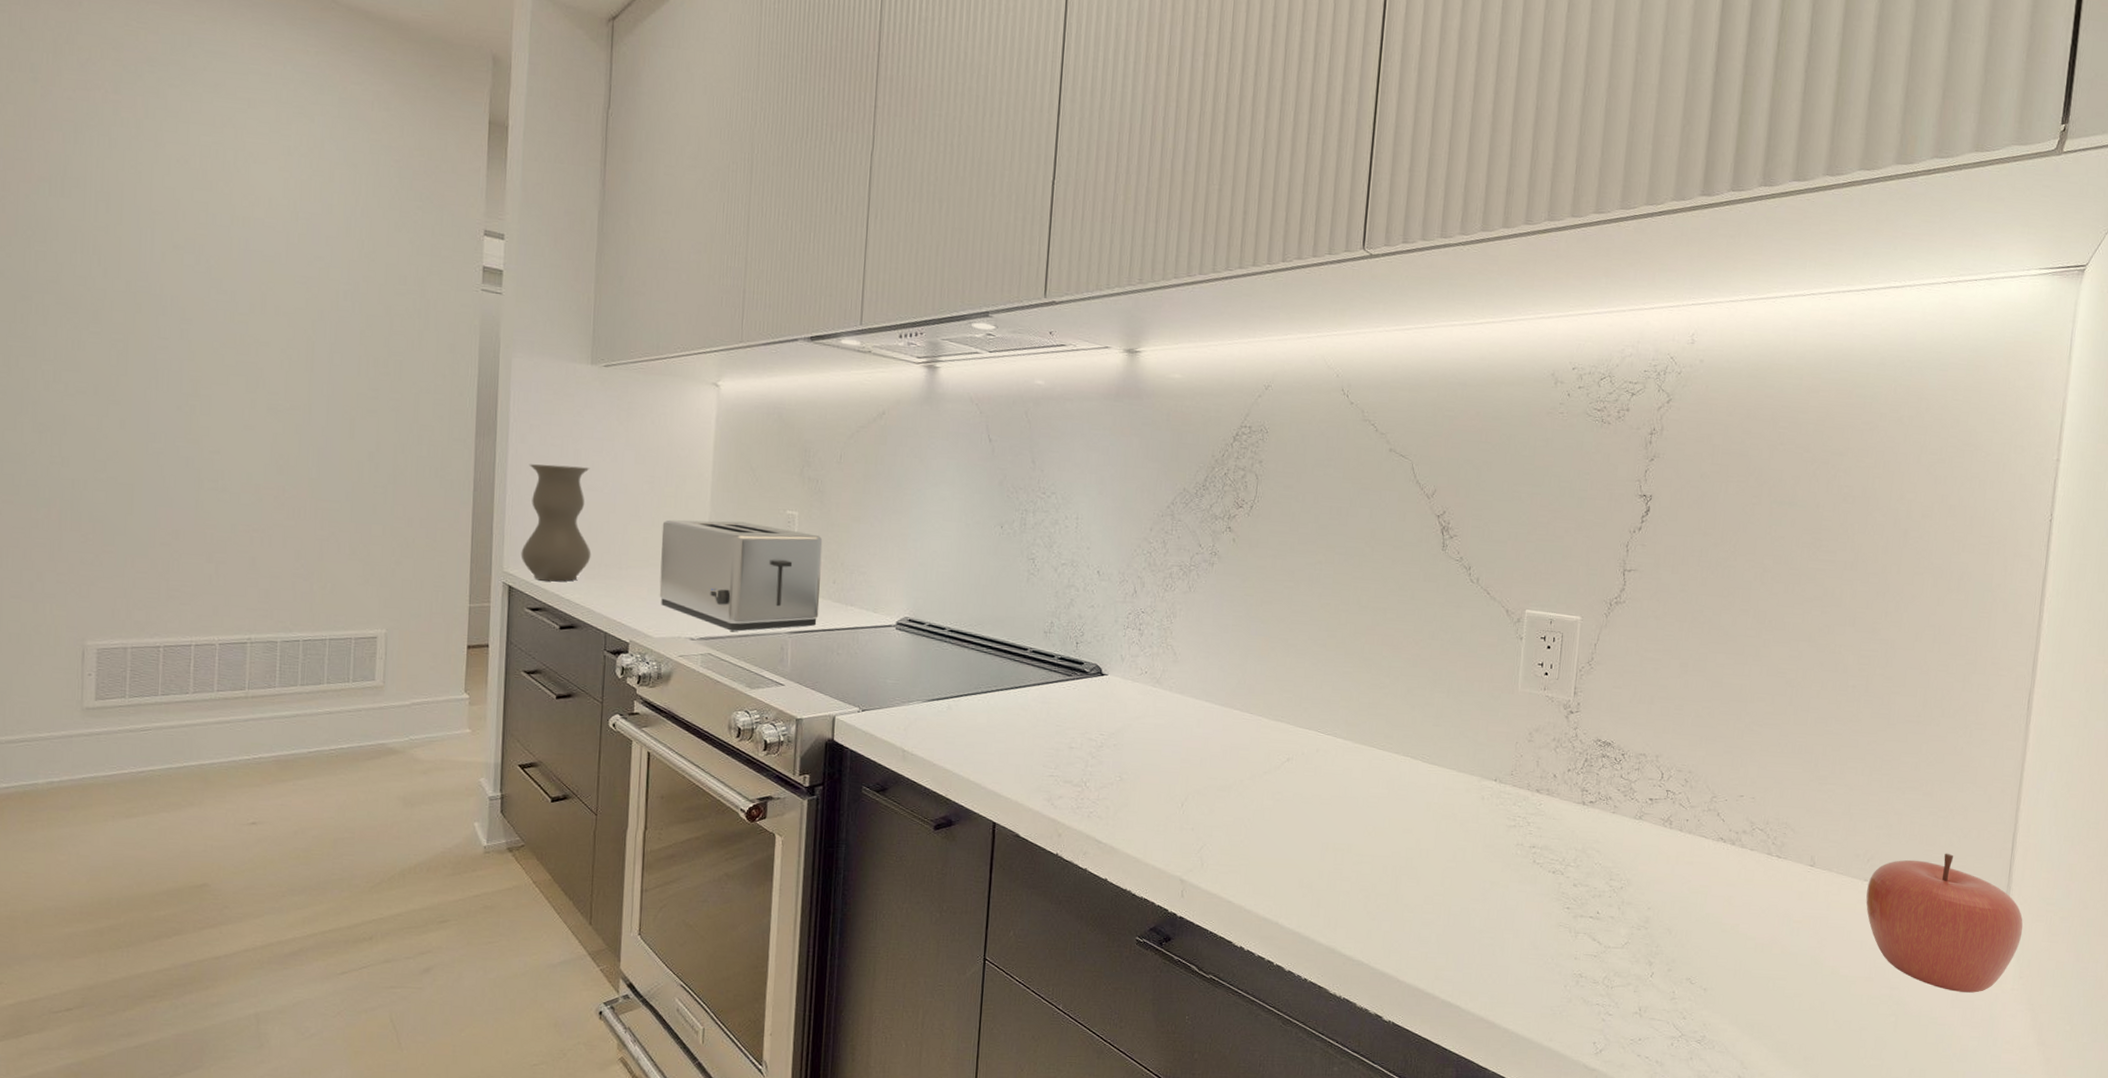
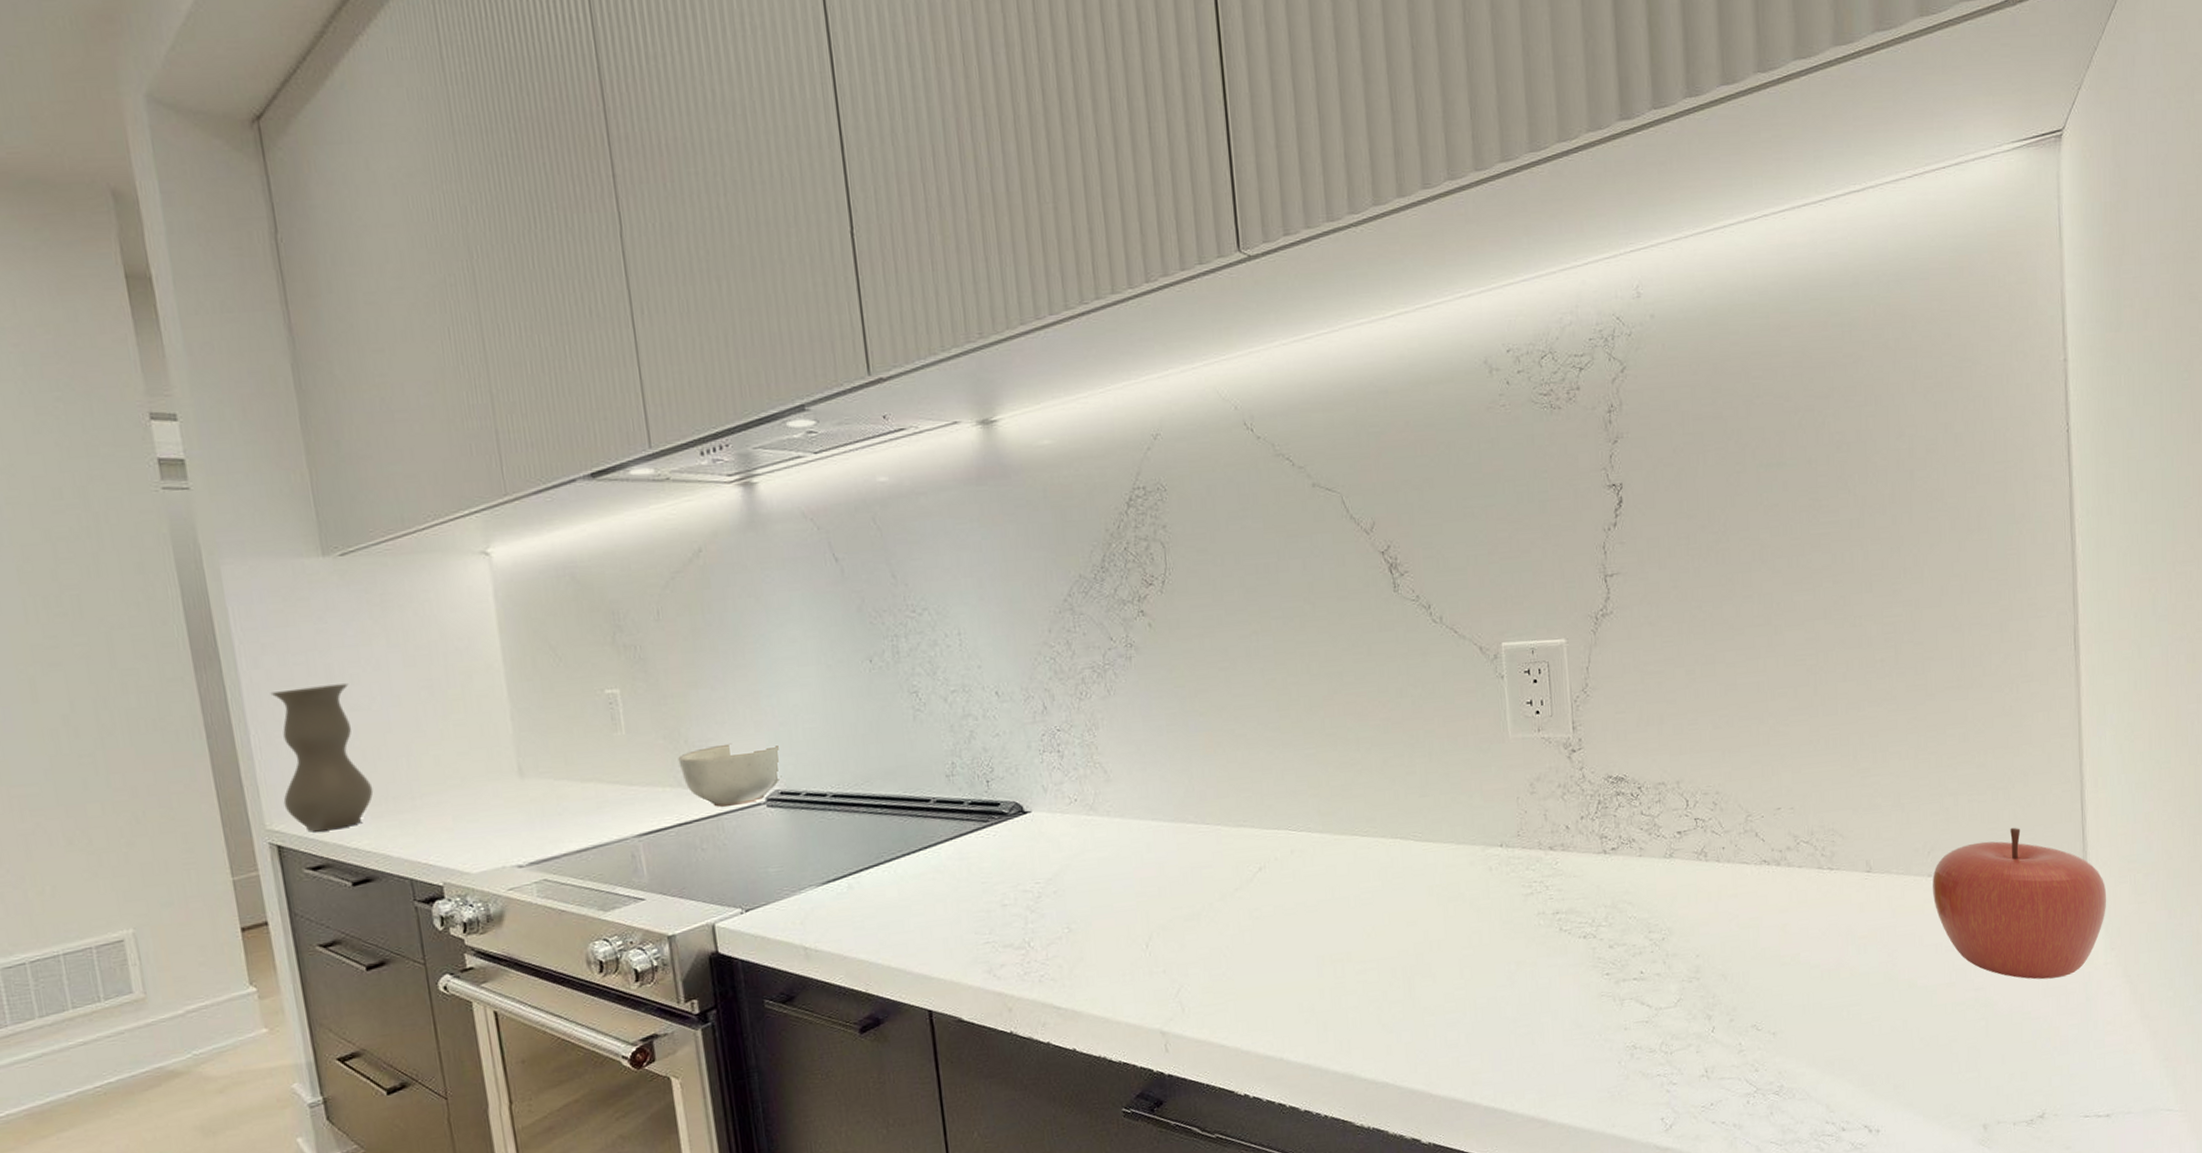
toaster: present [659,519,823,632] -> none [454,712,670,848]
bowl: none [833,572,915,624] -> present [678,743,782,807]

